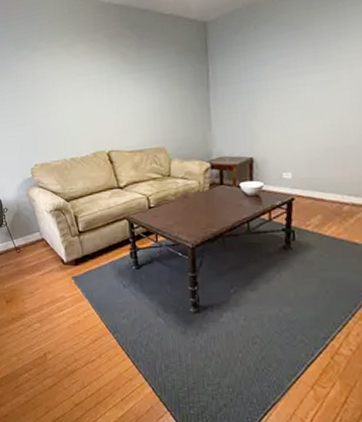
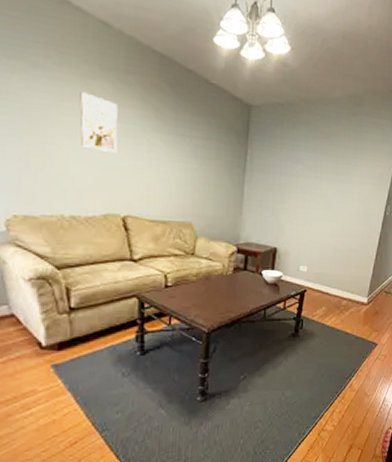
wall art: none [65,58,97,102] -> present [80,92,118,153]

